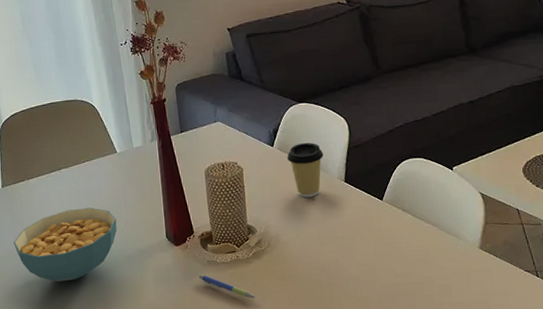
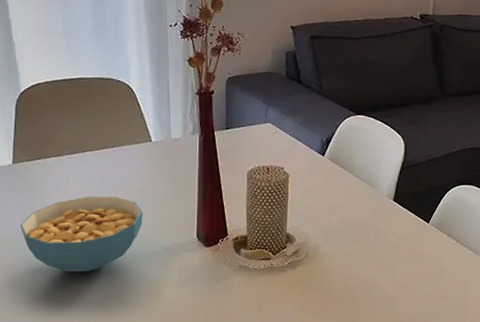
pen: present [199,274,255,299] -> none [228,278,285,308]
coffee cup: present [287,142,324,198] -> none [337,155,375,212]

